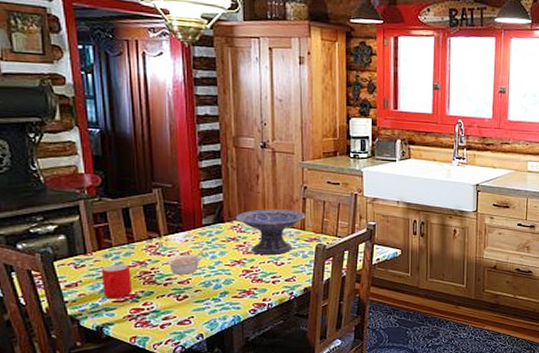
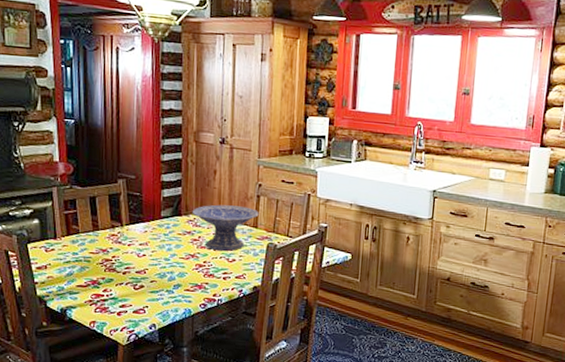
cup: present [101,264,131,299] -> none [68,250,94,284]
legume: present [166,250,203,275] -> none [126,242,160,265]

